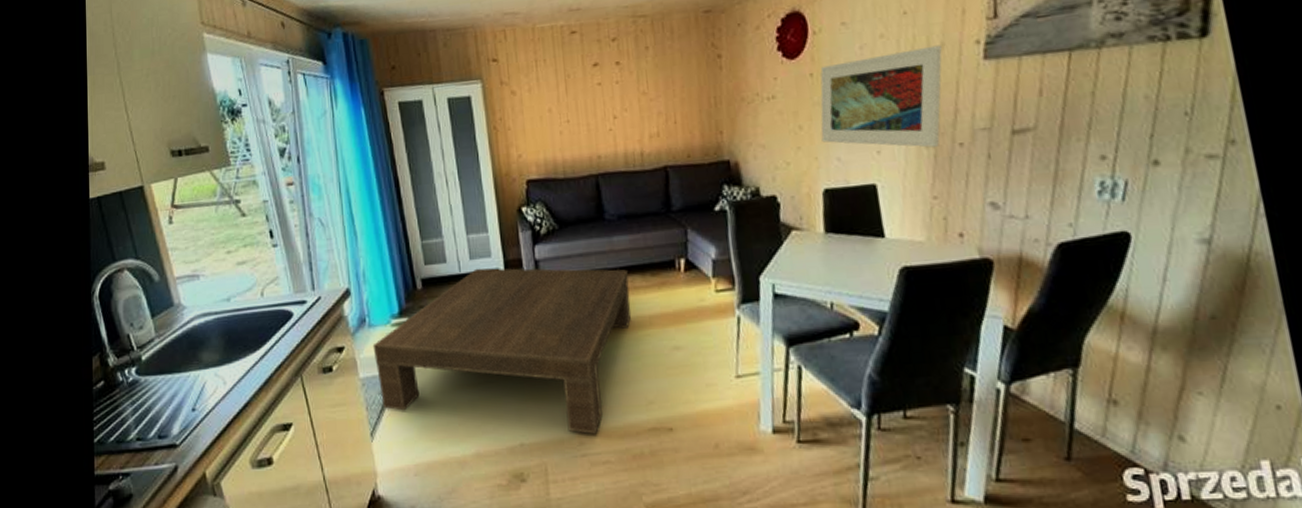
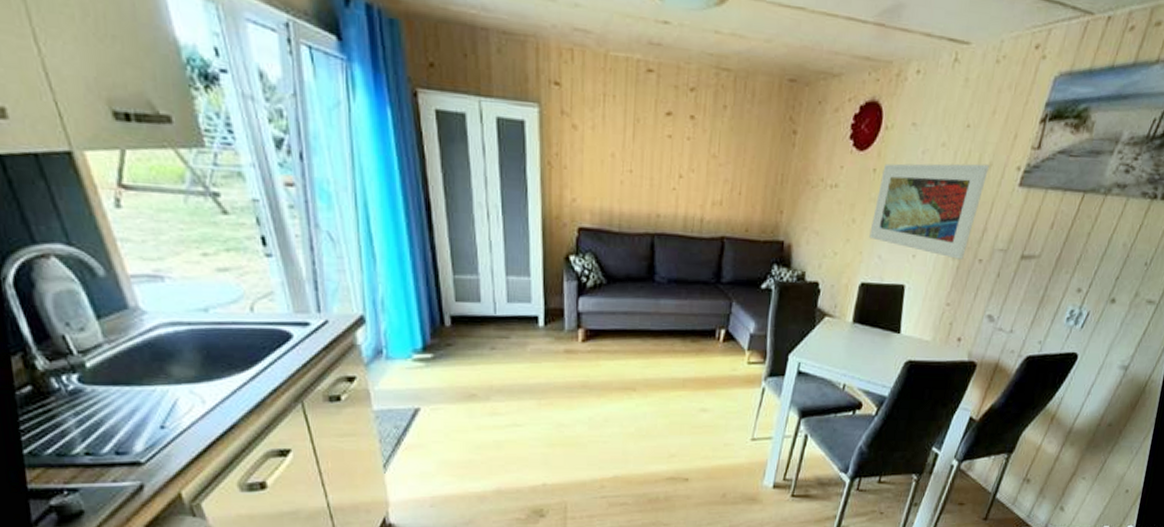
coffee table: present [372,268,631,435] -> none [390,312,669,480]

